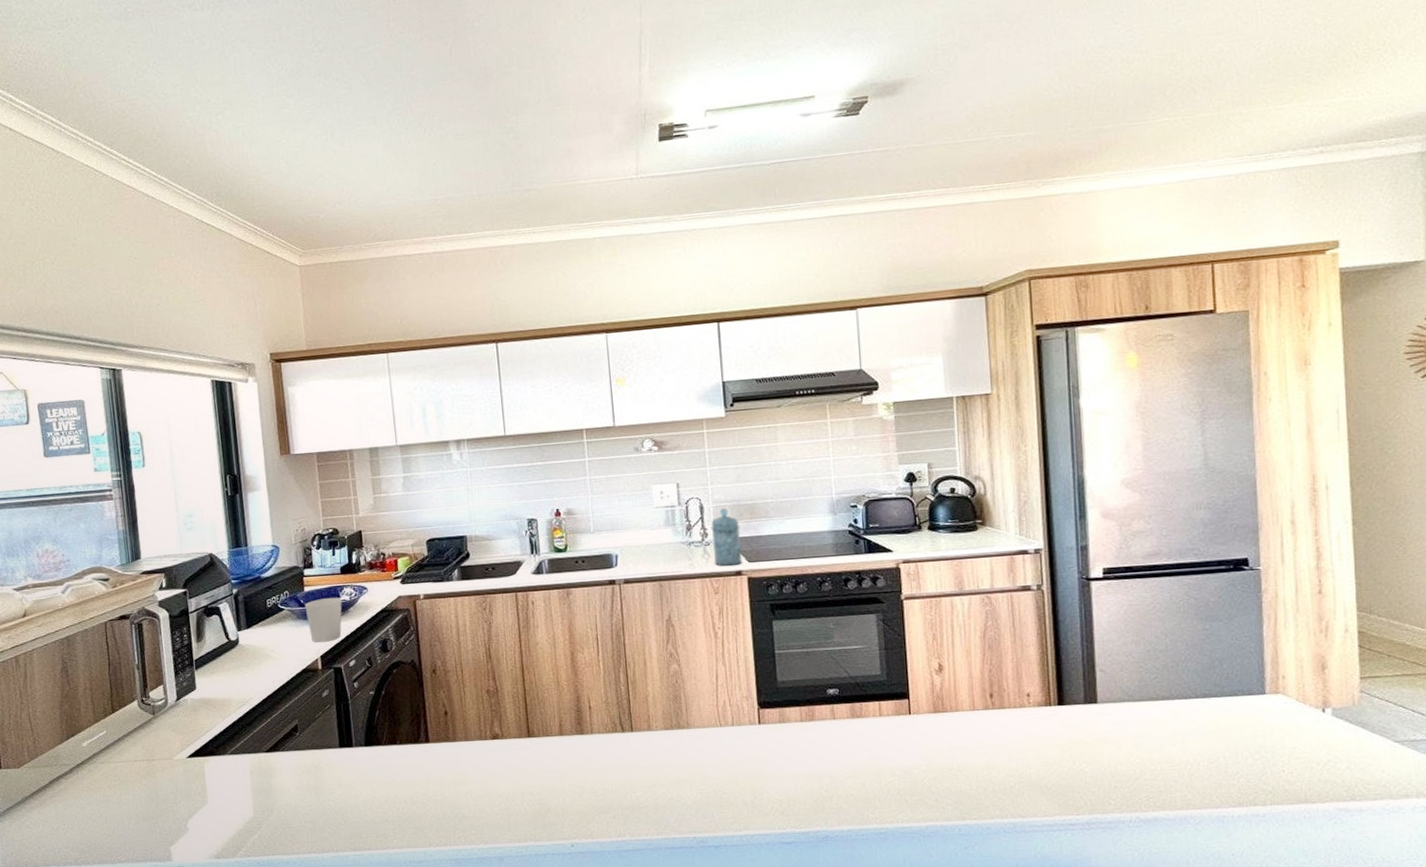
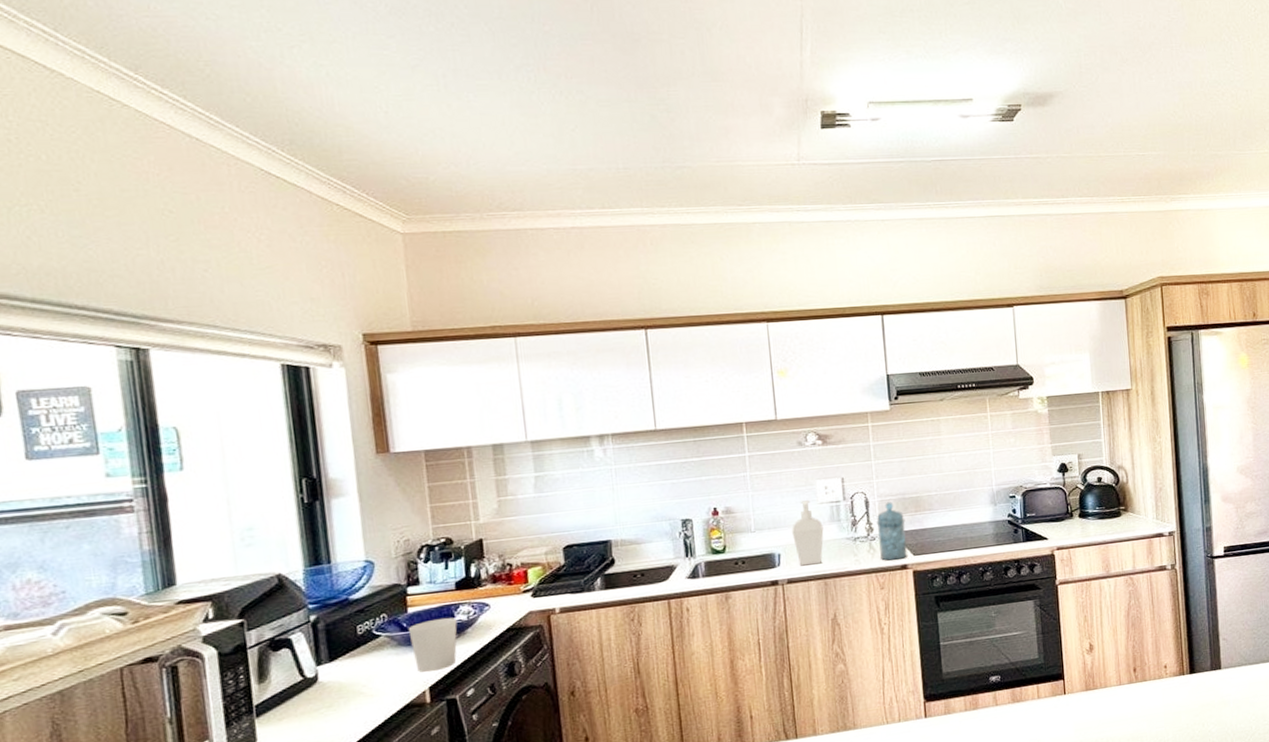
soap bottle: none [628,504,659,568] -> present [792,500,824,566]

